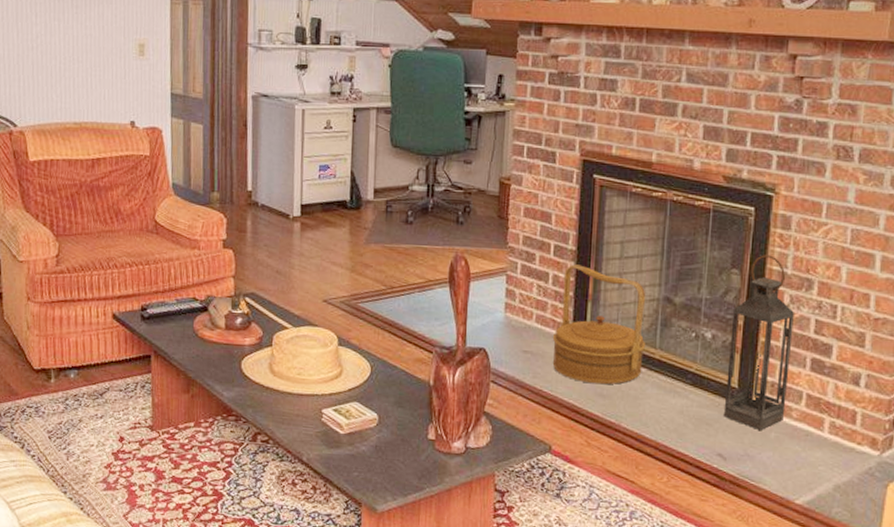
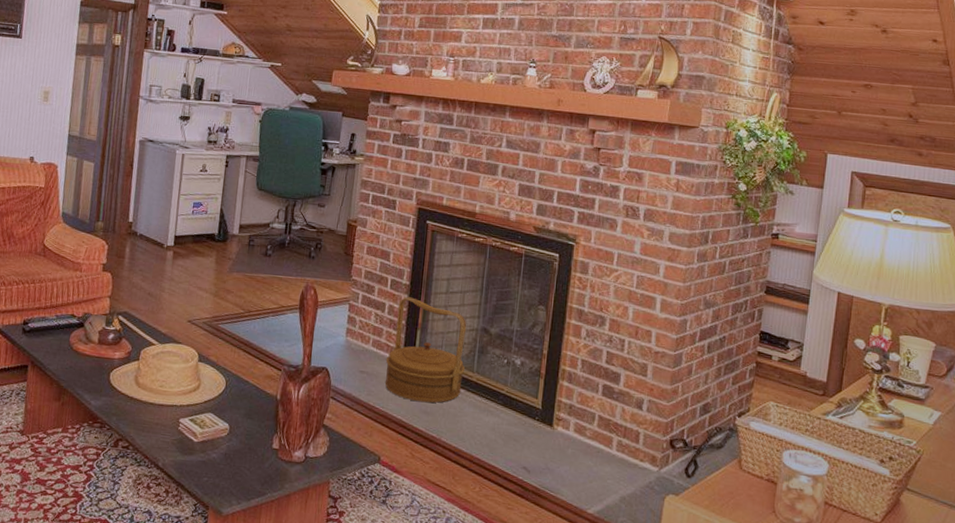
lantern: present [723,255,794,430] -> none [528,294,590,447]

